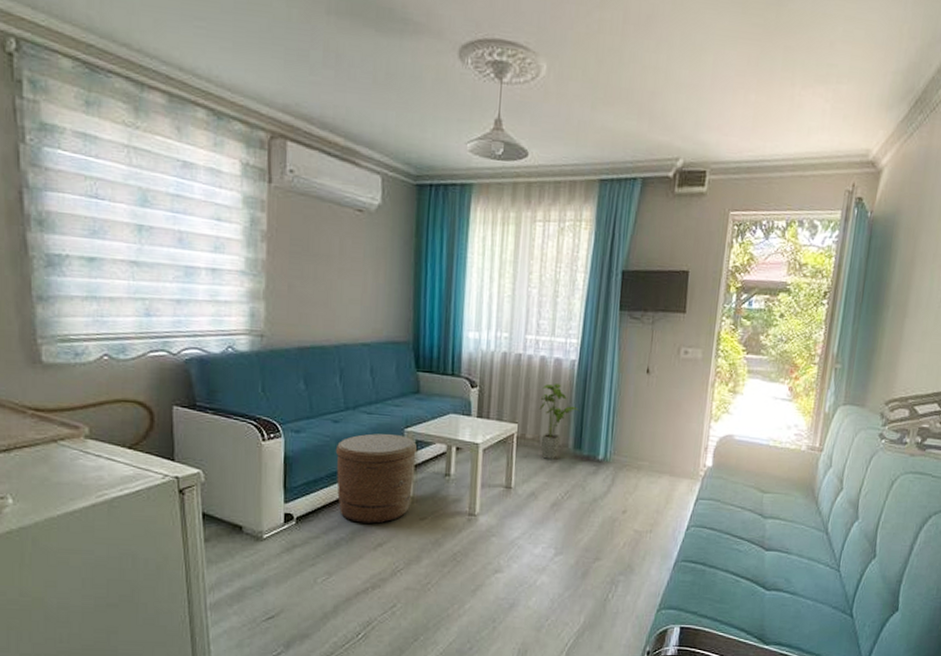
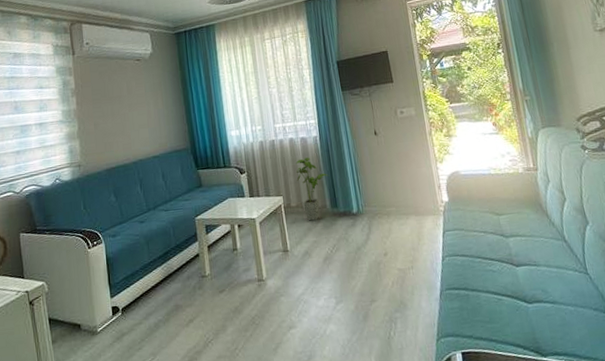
woven basket: present [335,433,417,524] -> none [144,223,210,305]

